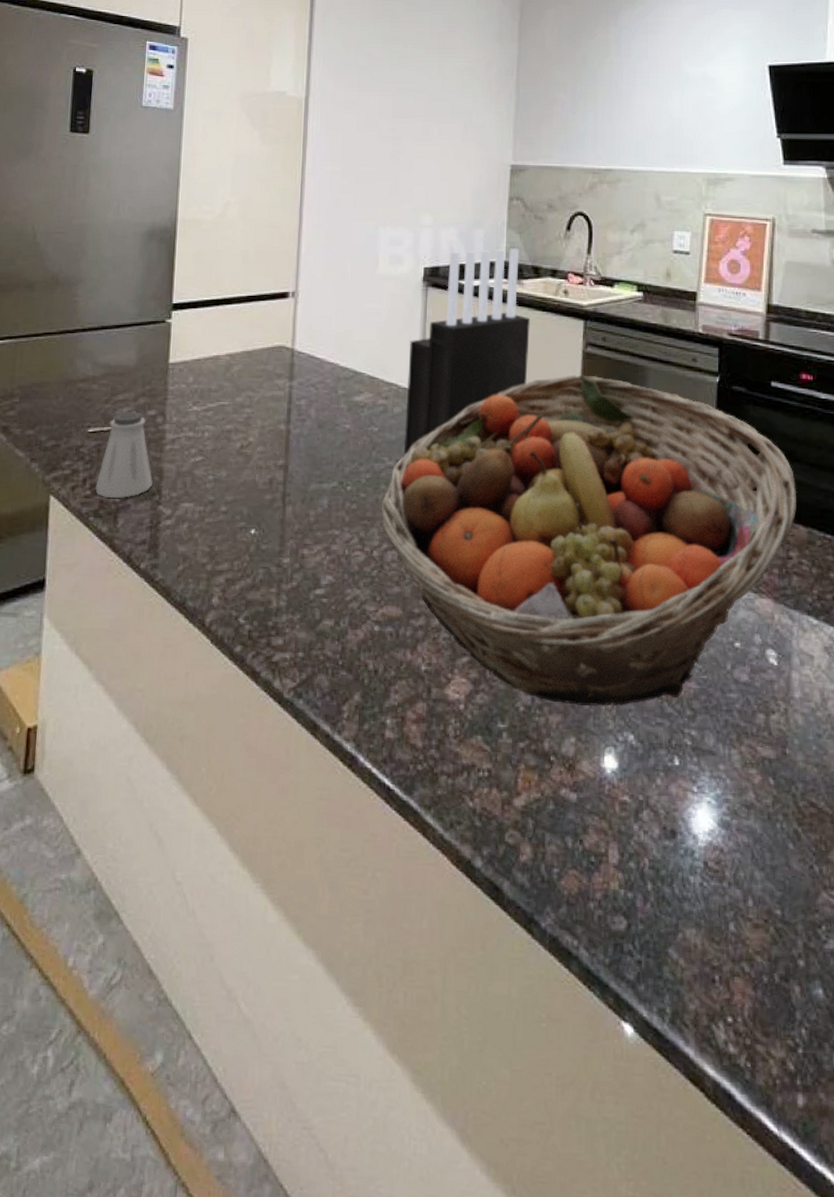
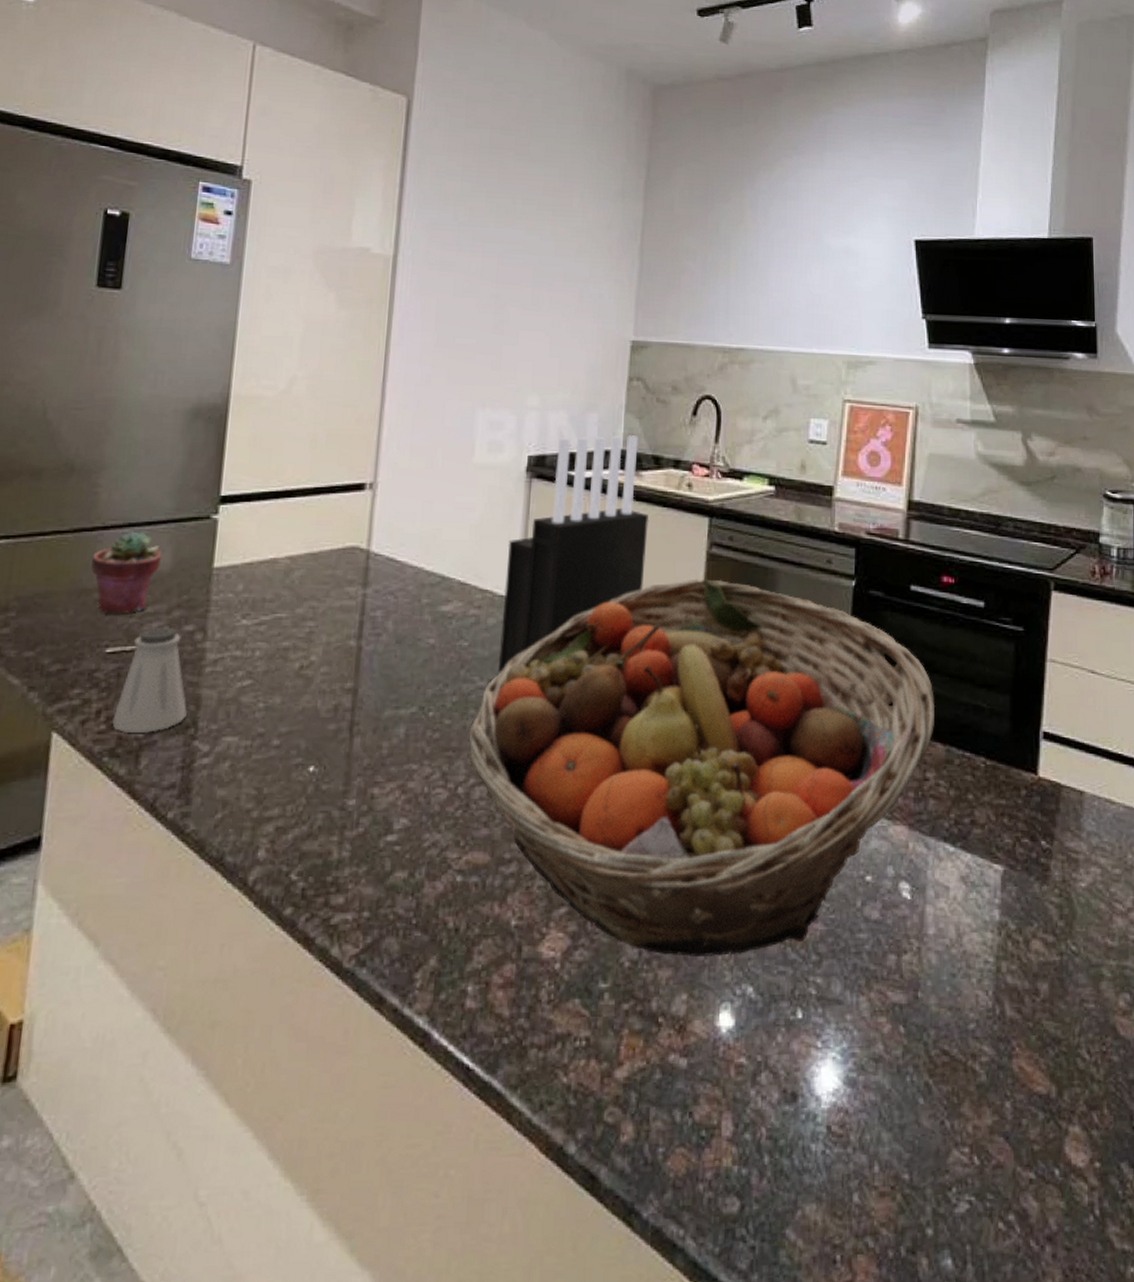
potted succulent: none [74,333,129,400] -> present [91,531,162,613]

